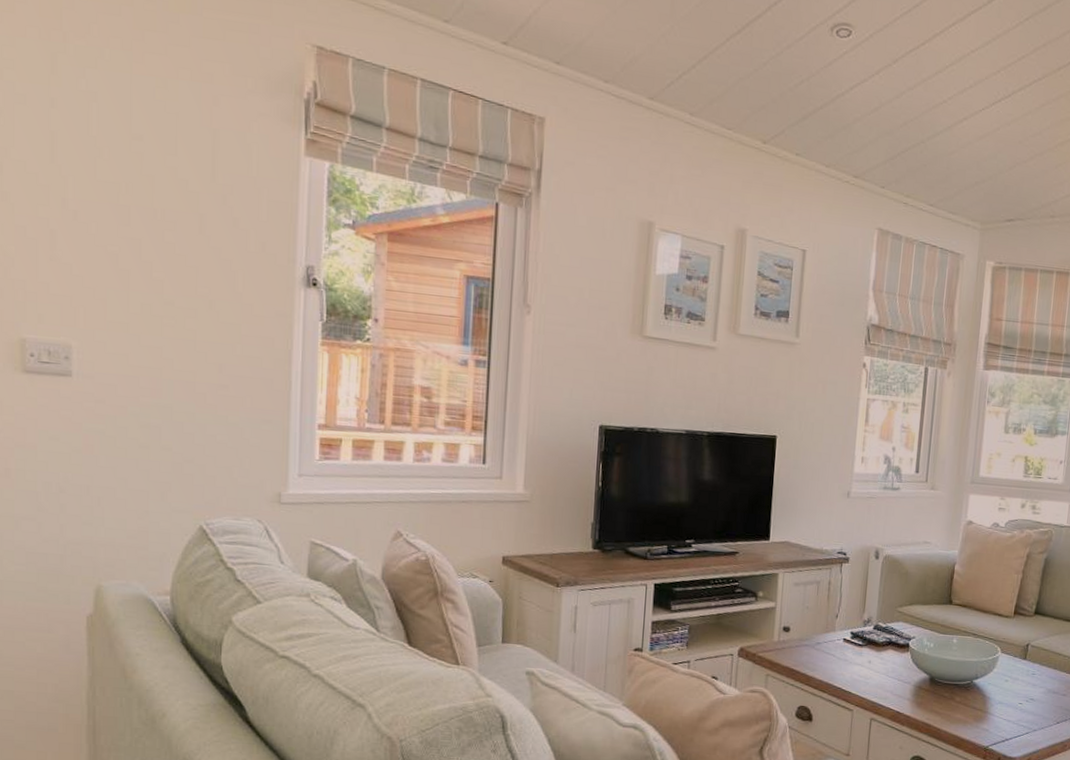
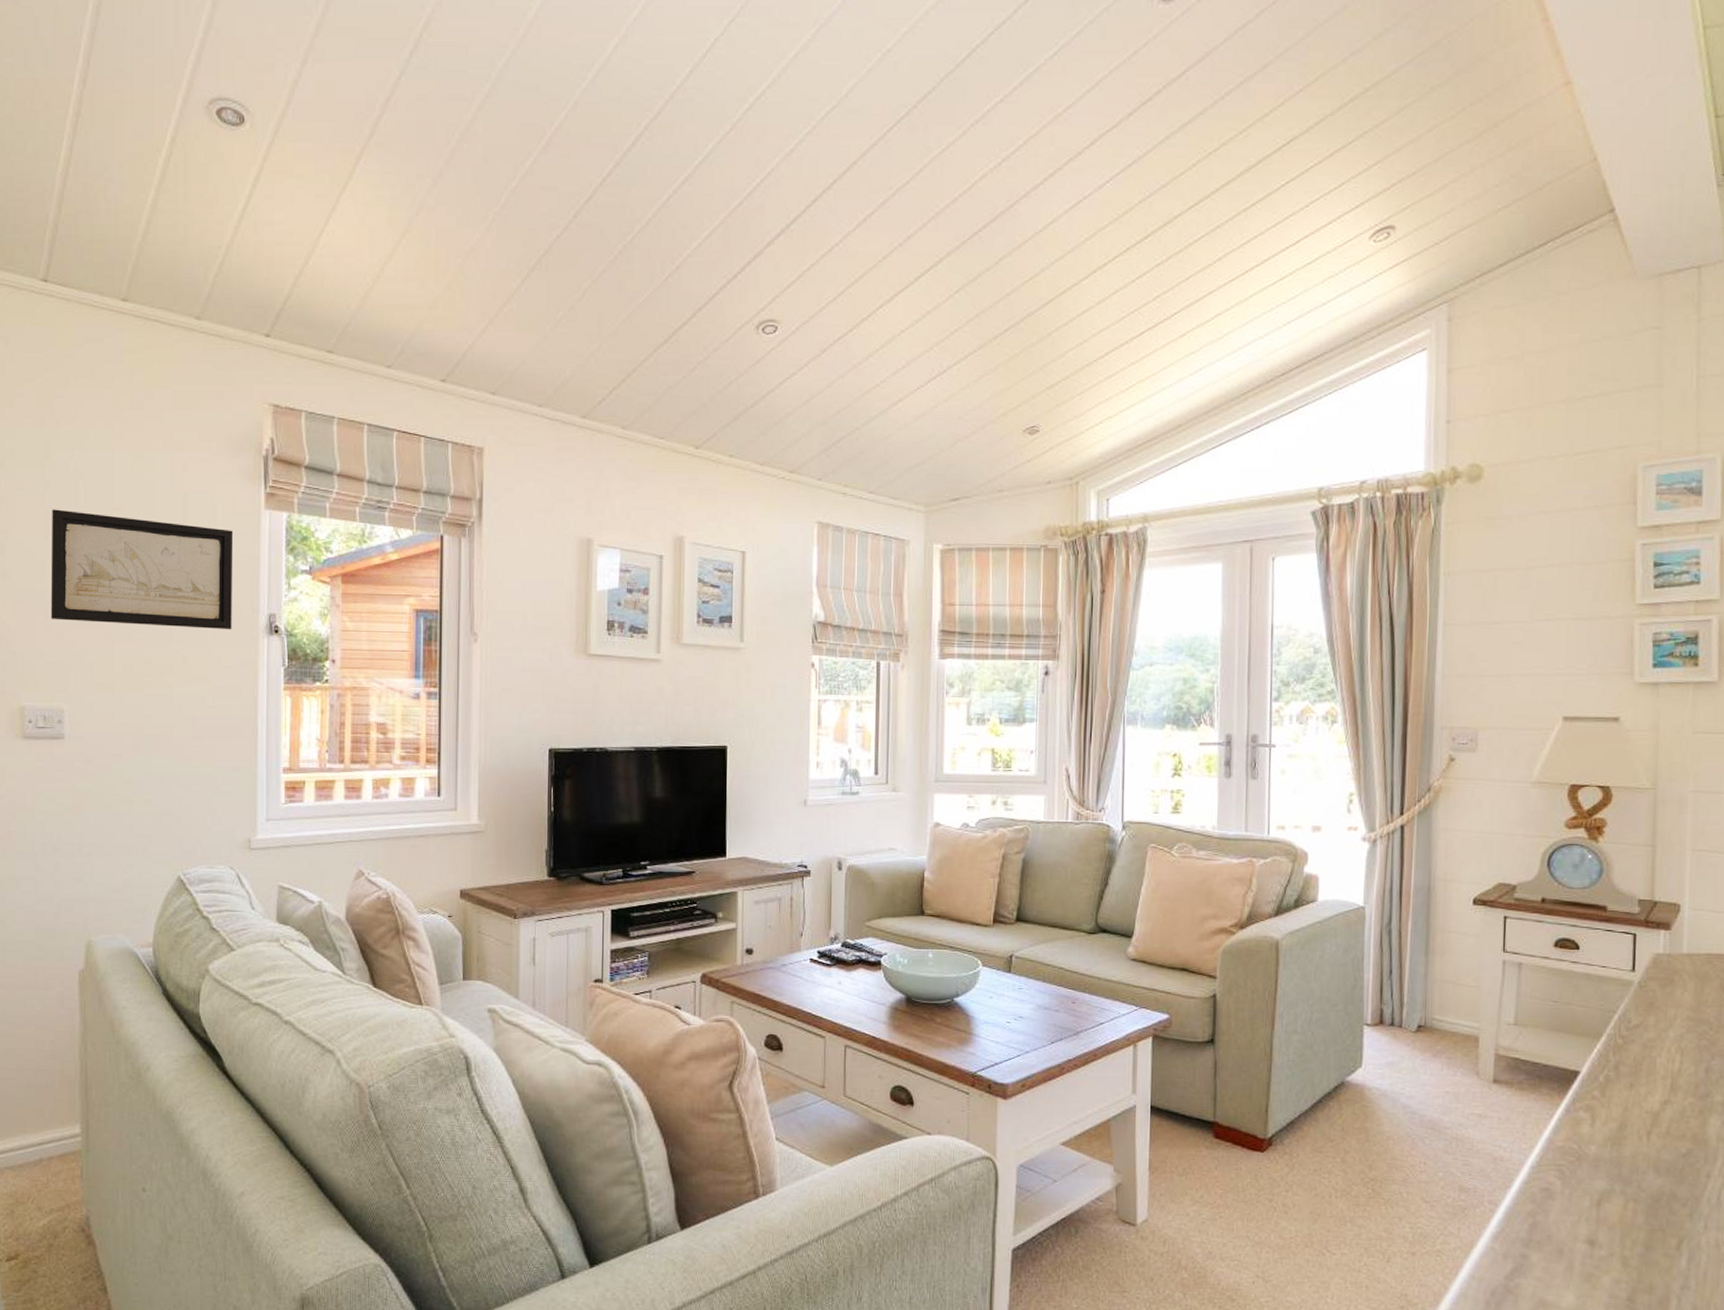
wall art: none [57,130,269,279] -> present [51,509,234,630]

